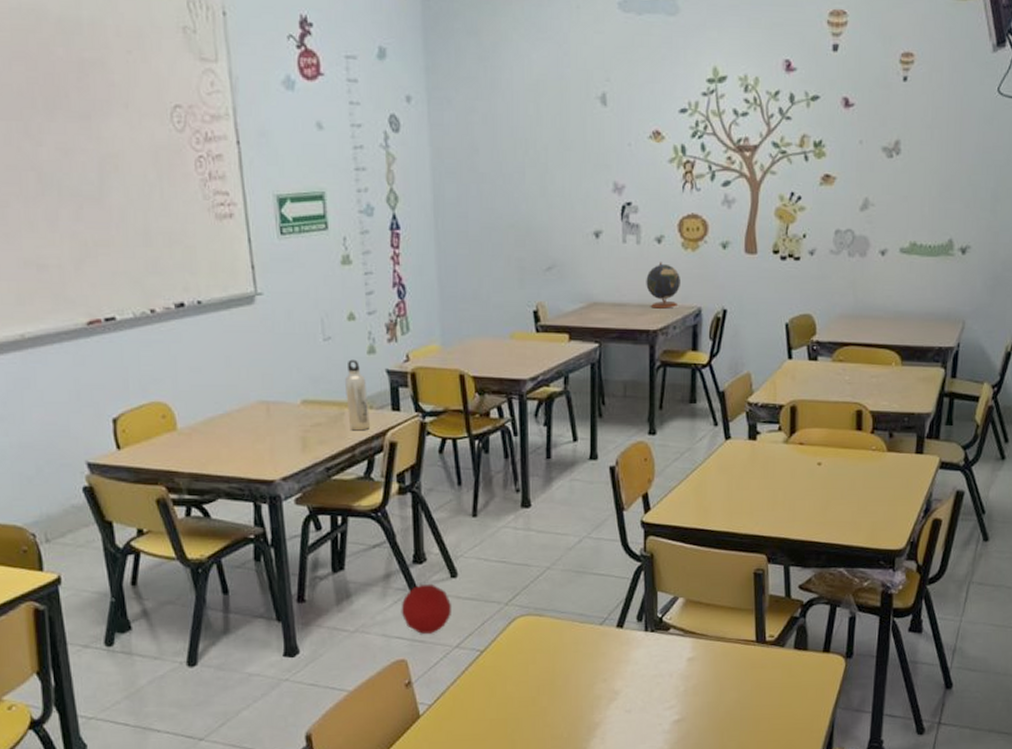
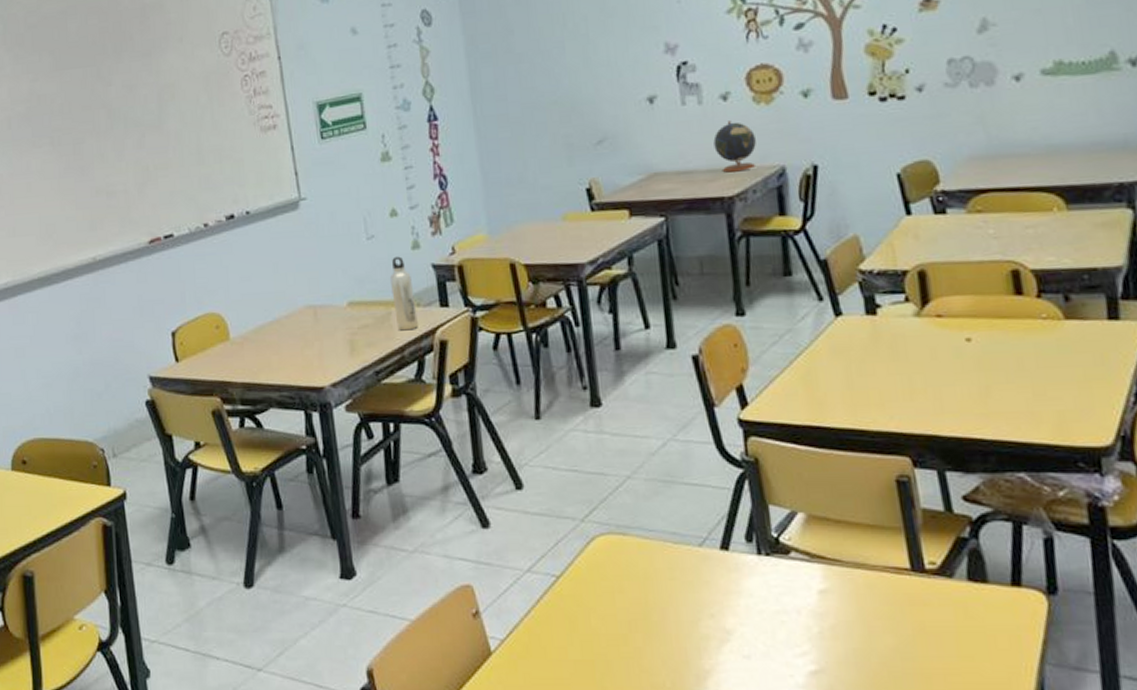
ball: present [401,583,452,634] -> none [462,496,520,555]

